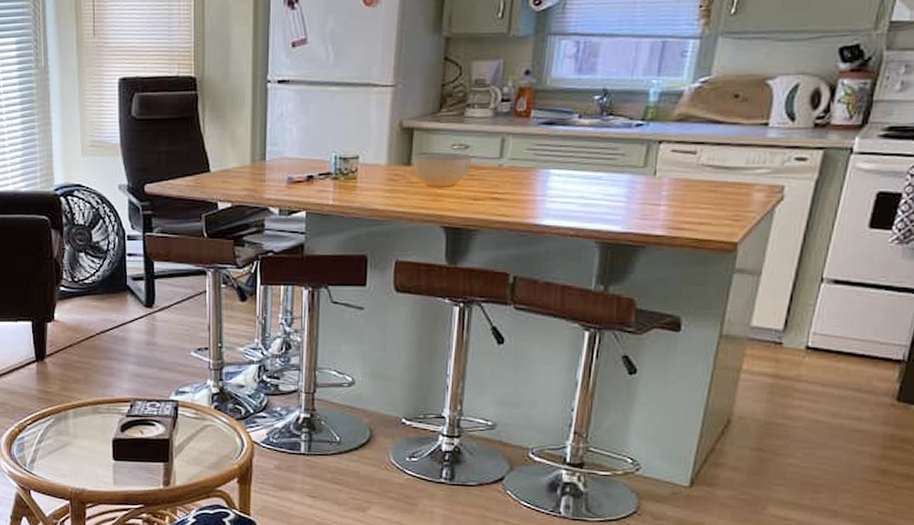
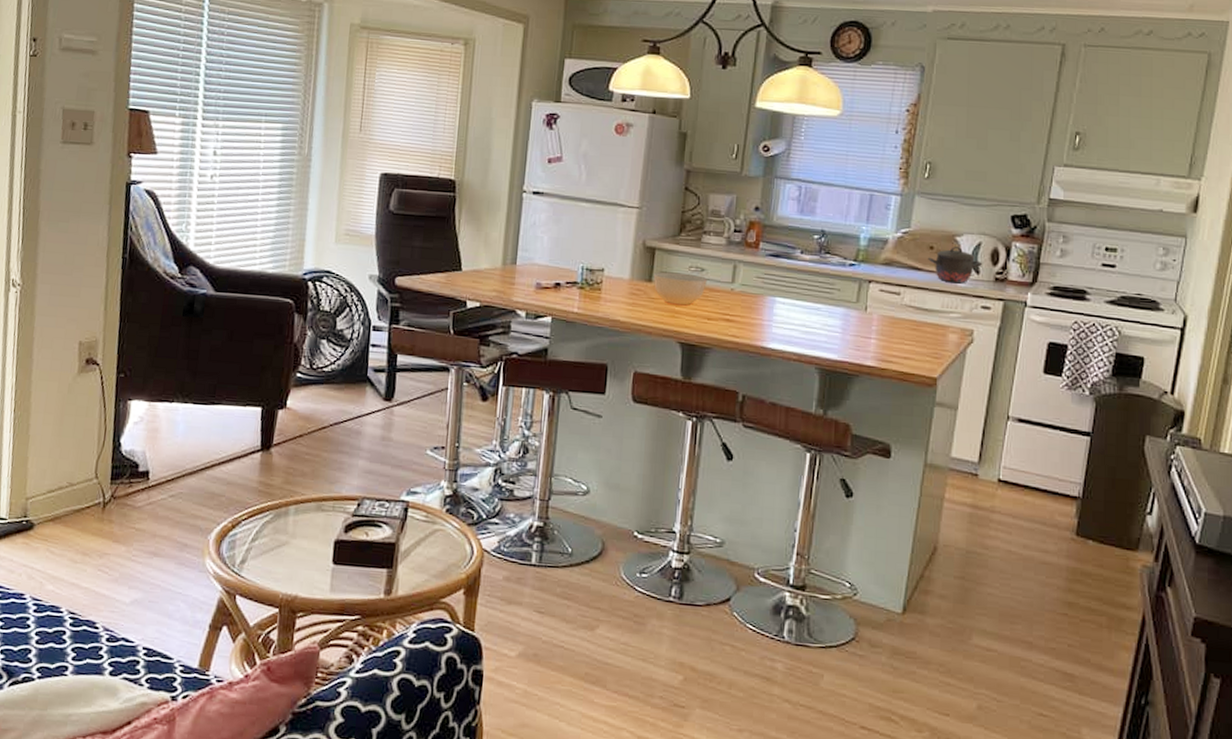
cooking pot: none [732,92,799,135] -> present [928,247,982,284]

